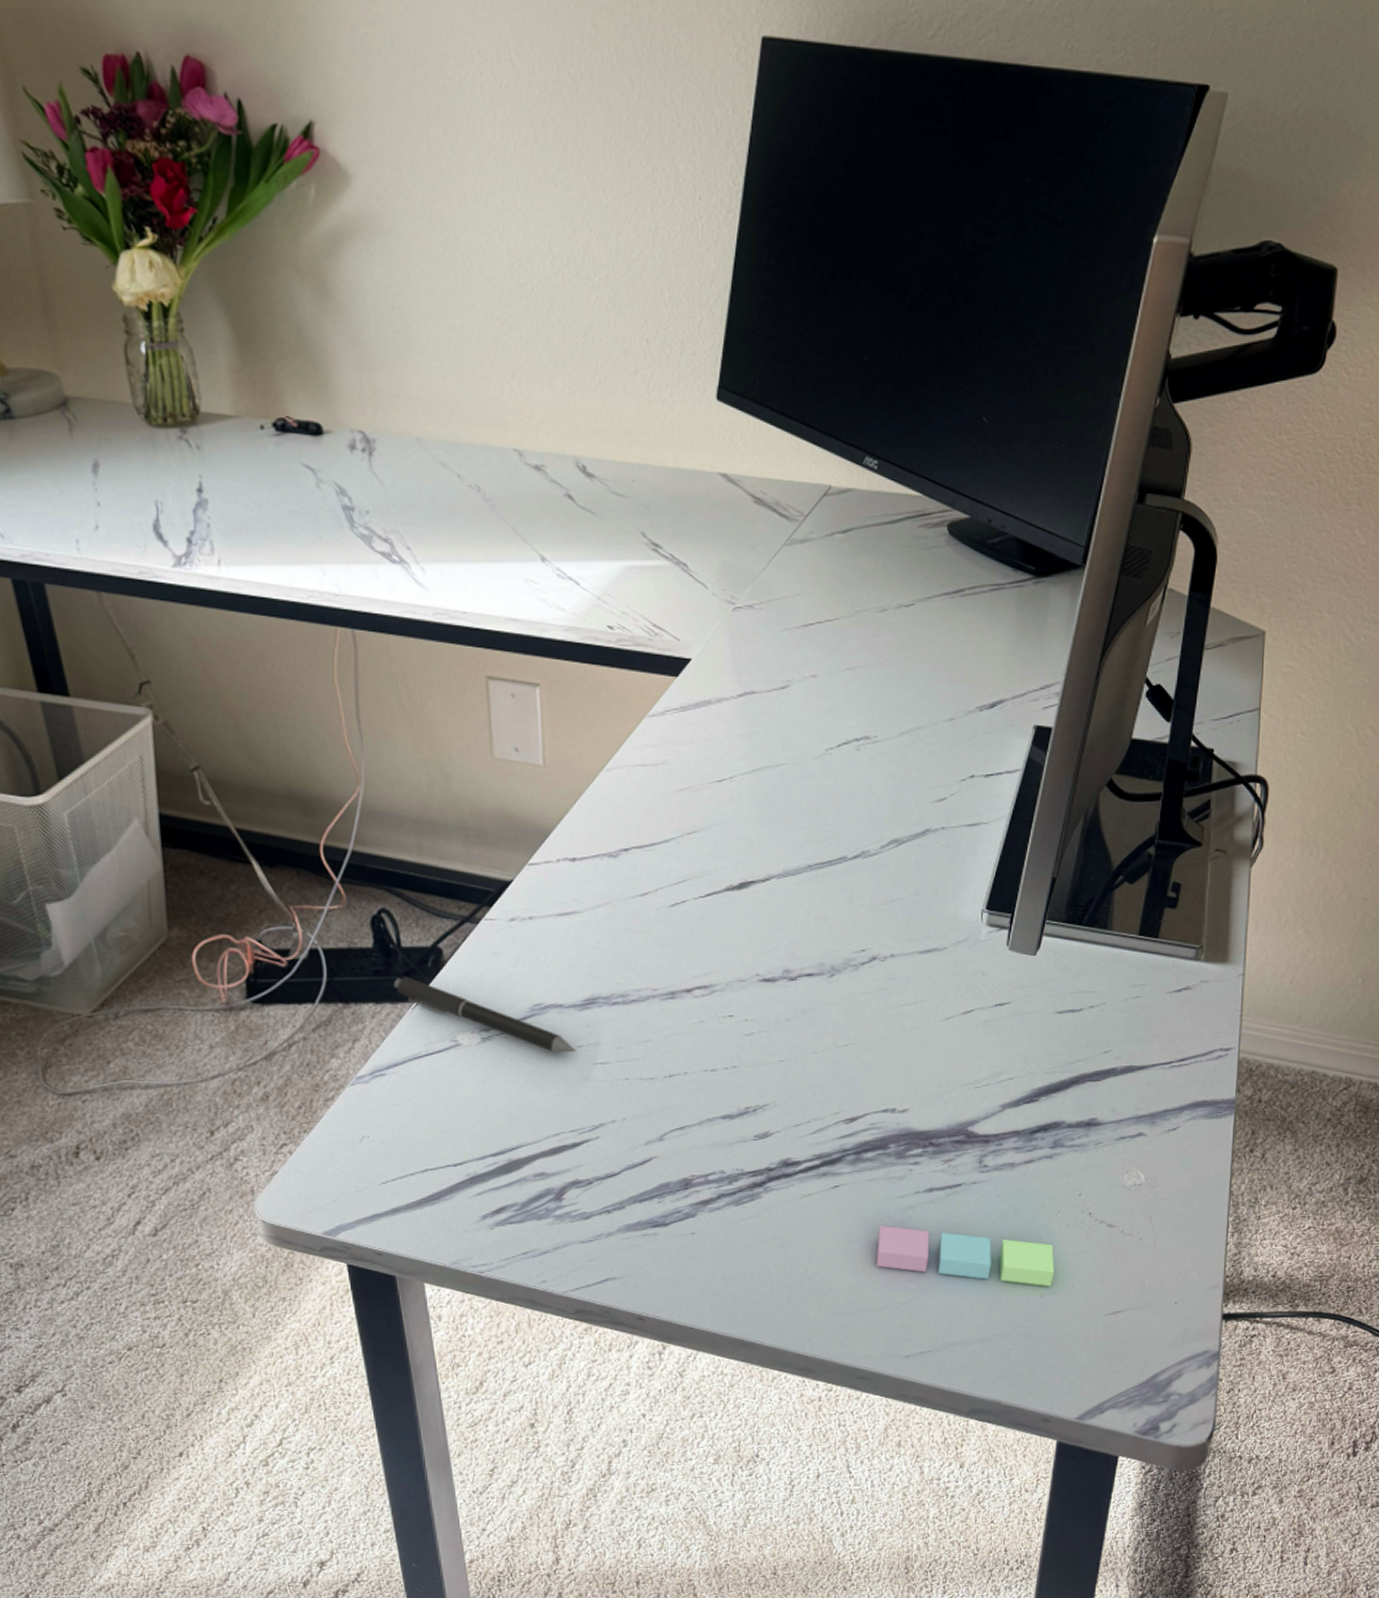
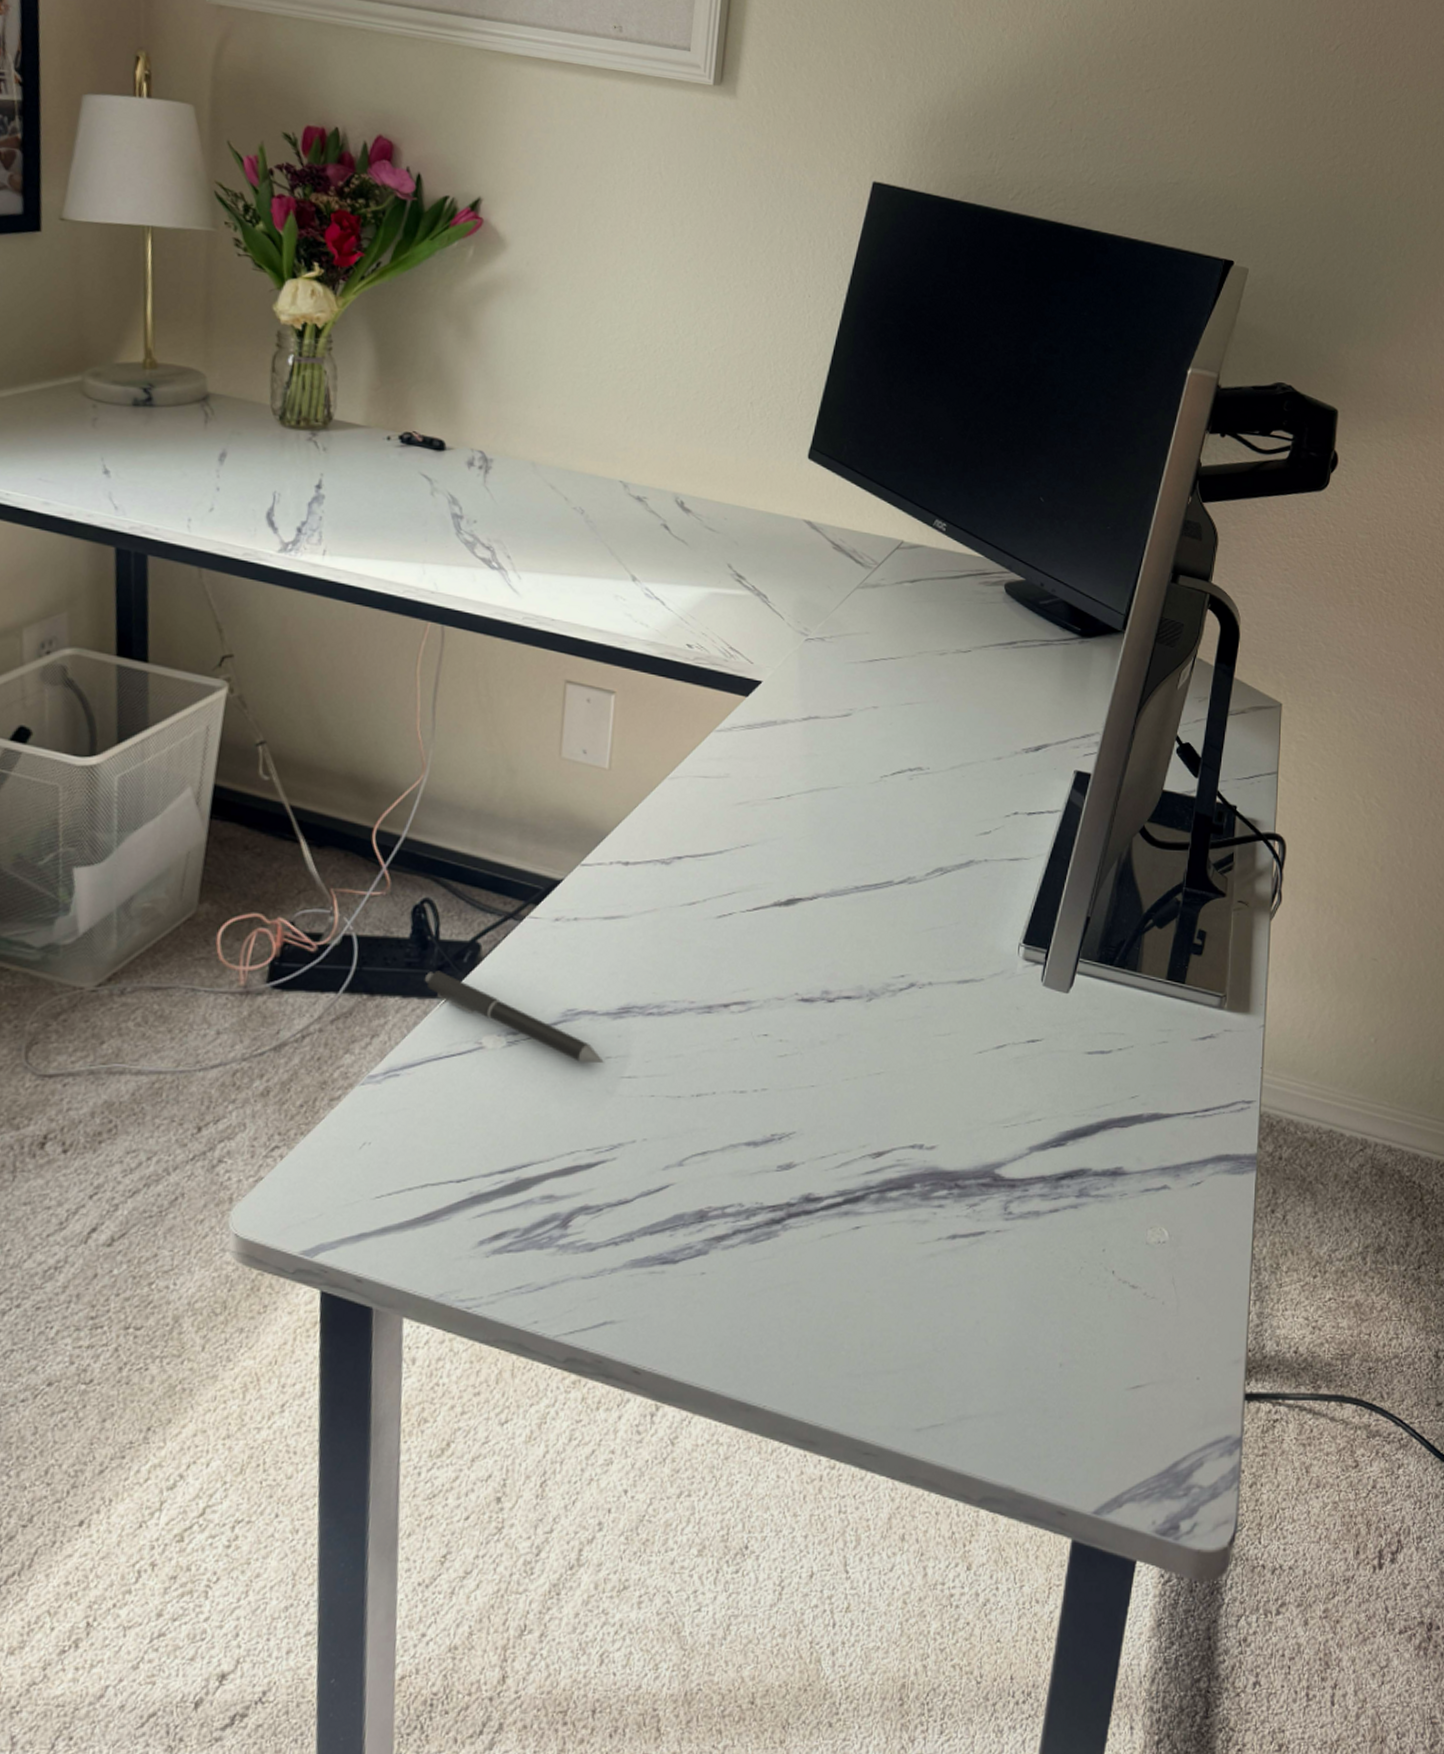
sticky notes: present [876,1225,1055,1287] -> none [892,1274,1076,1354]

